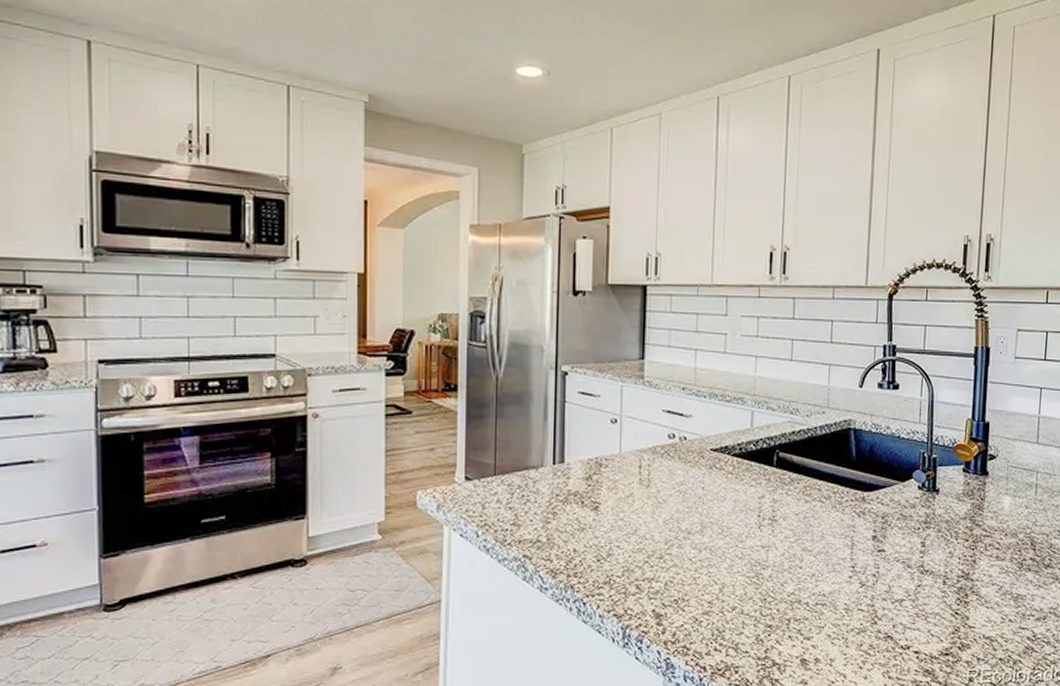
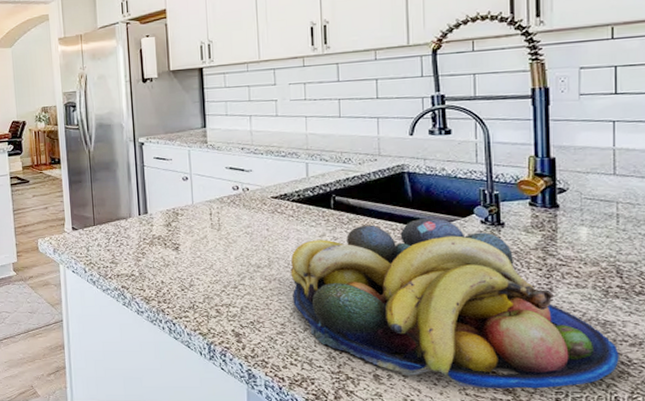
fruit bowl: none [723,481,1027,670] -> present [290,217,619,389]

